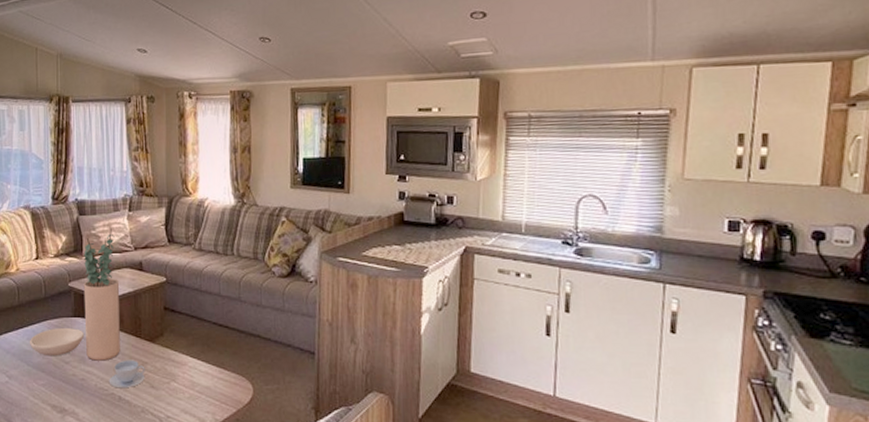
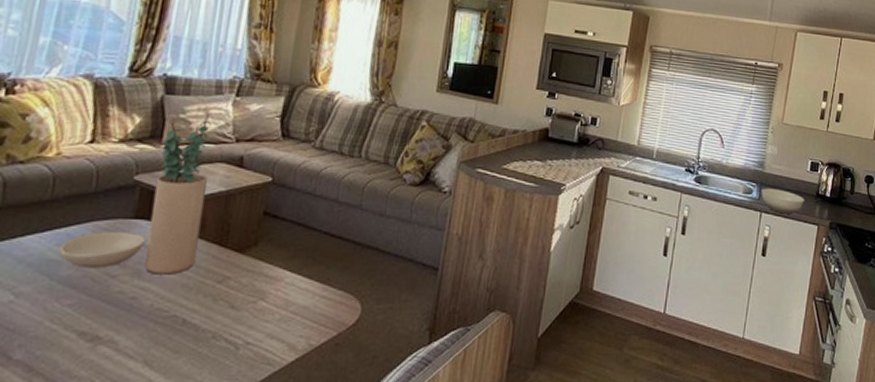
teacup: present [108,360,145,389] -> none [171,273,226,309]
bowl: none [663,255,723,284] -> present [761,188,804,214]

